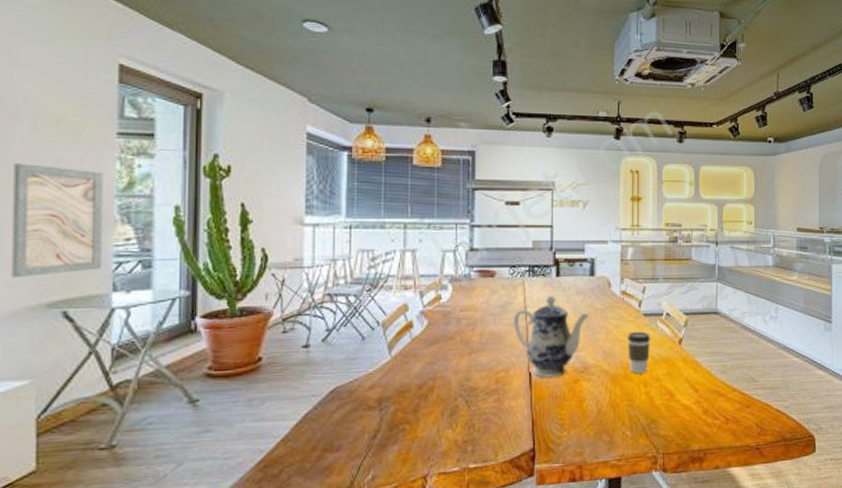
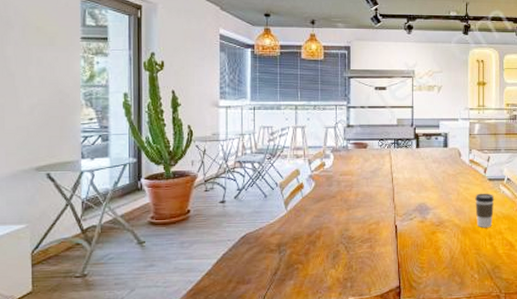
wall art: present [11,163,103,278] -> none [9,62,73,149]
teapot: present [514,295,589,378] -> none [383,163,443,230]

